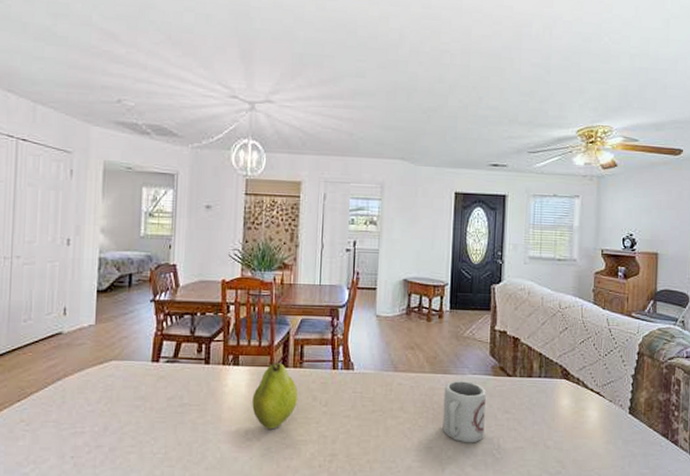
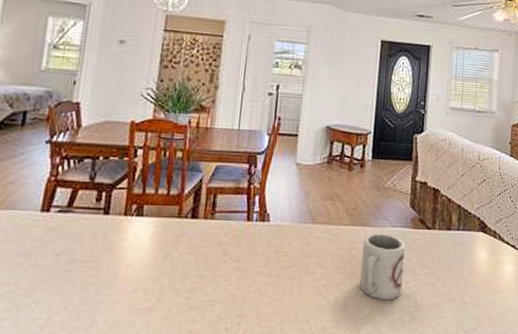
fruit: present [252,363,299,429] -> none [154,213,208,289]

